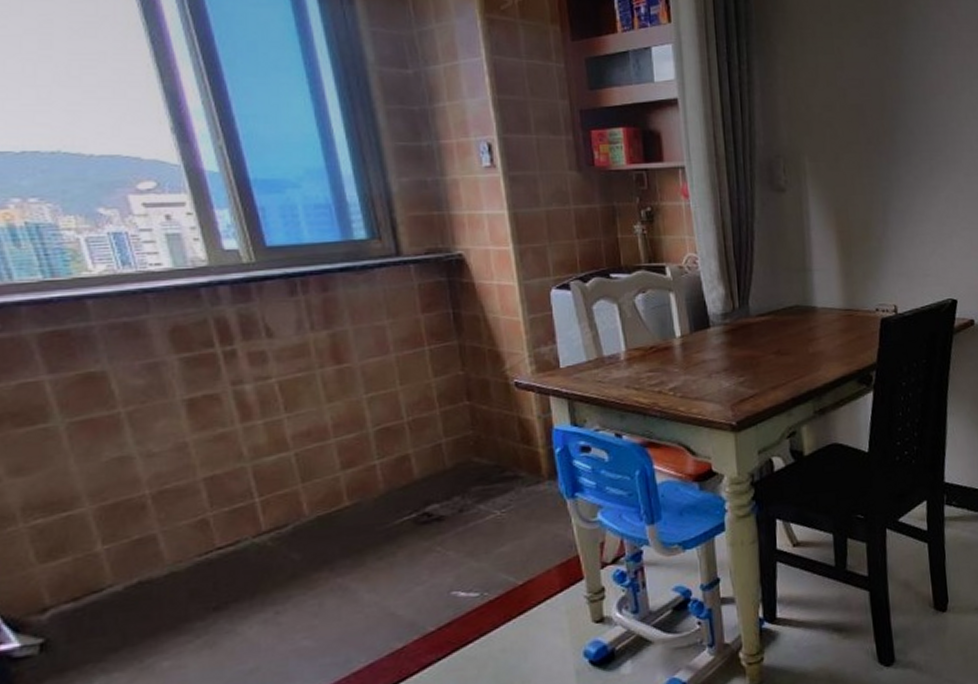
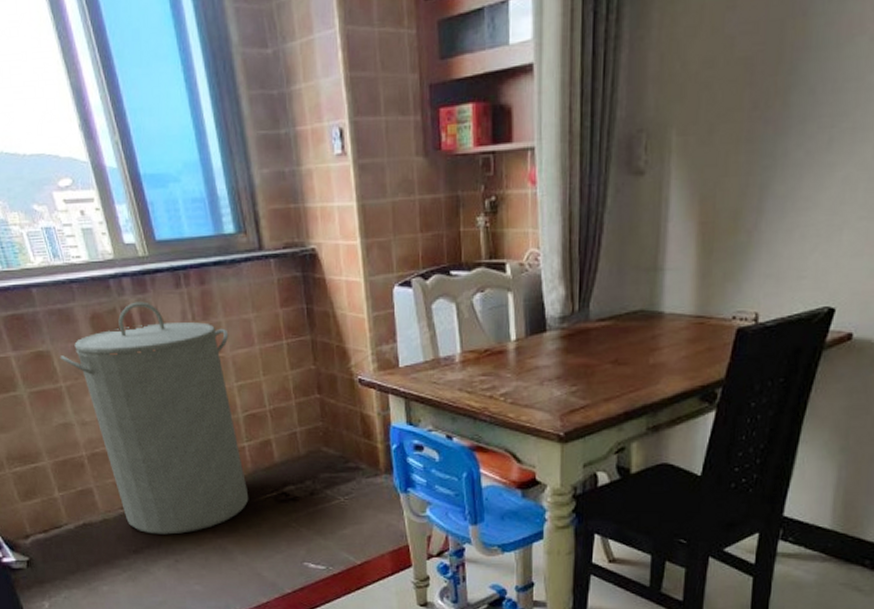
laundry hamper: none [120,311,380,584] -> present [60,301,249,535]

